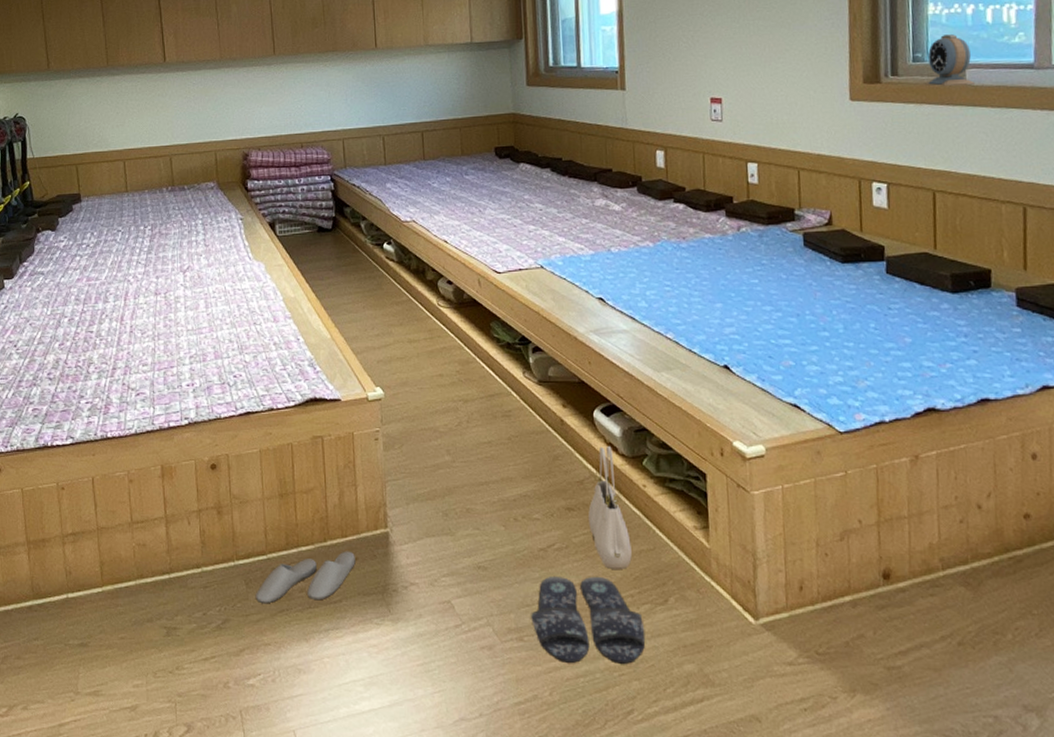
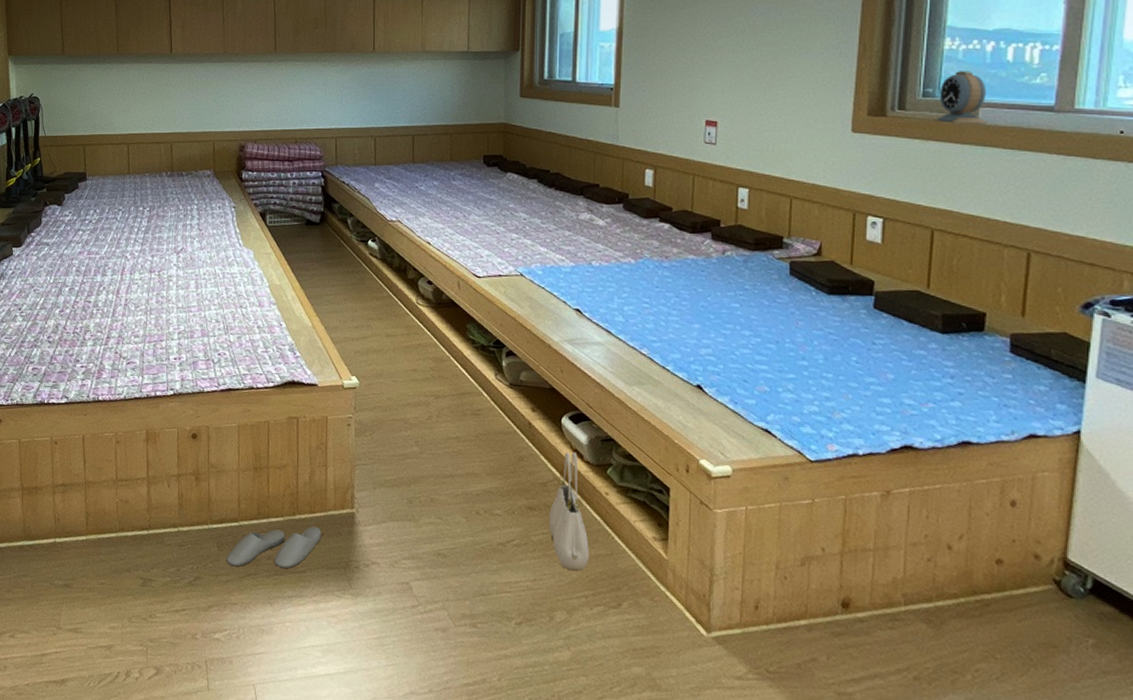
slippers: present [531,575,646,664] -> none [486,569,596,660]

